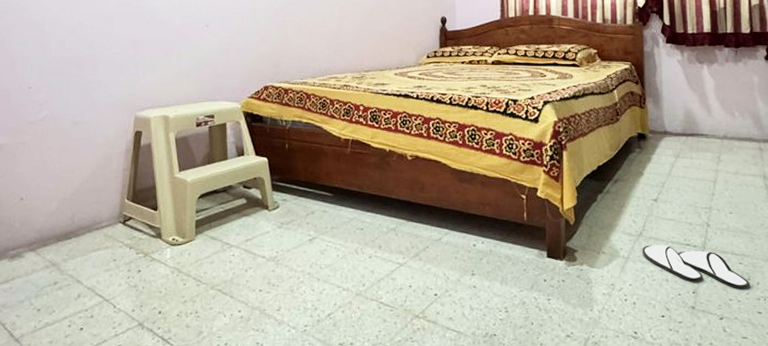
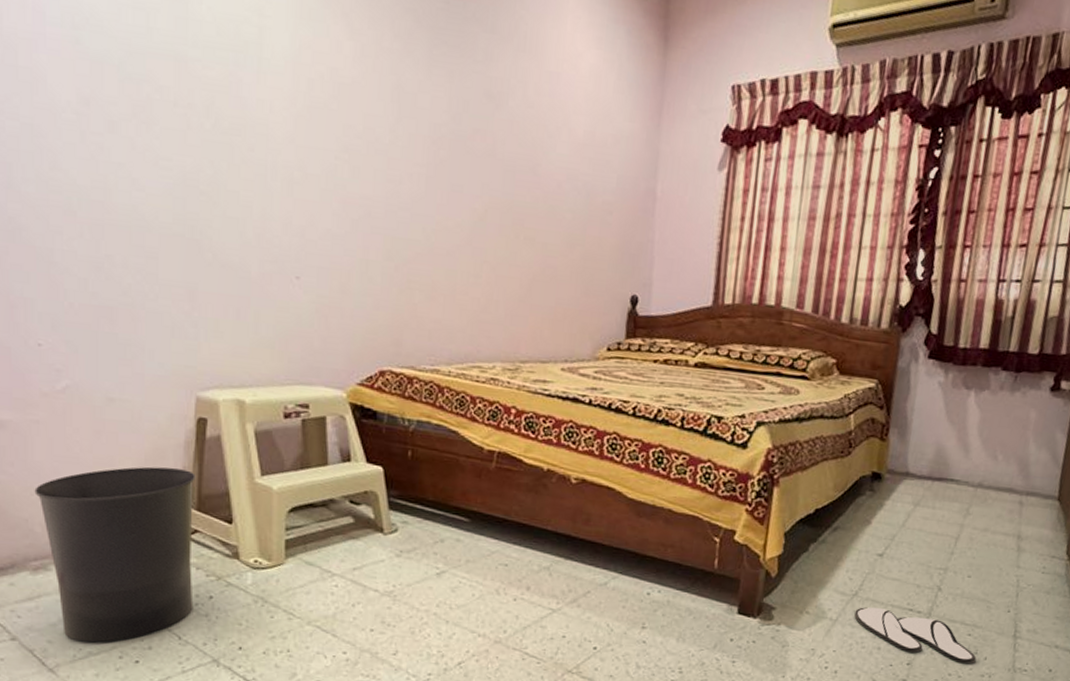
waste bin: none [17,171,132,315] -> present [34,466,195,643]

